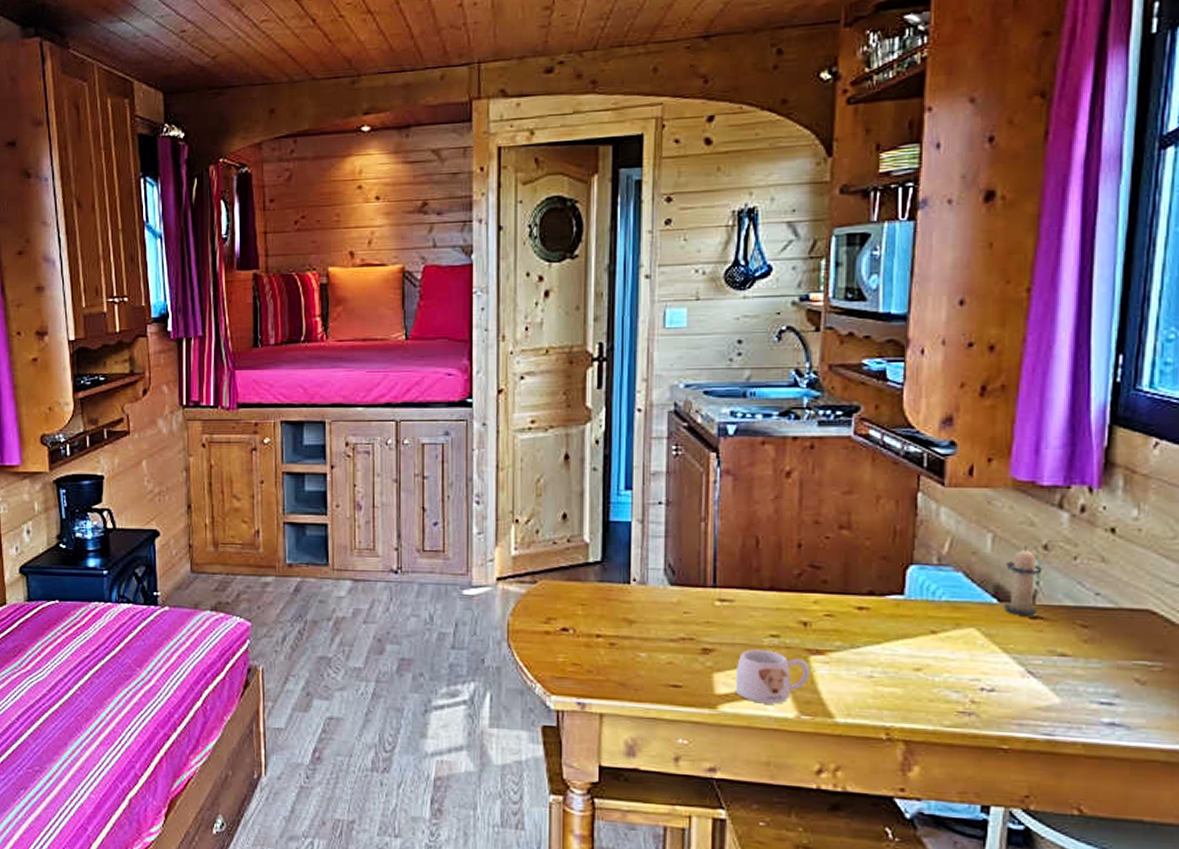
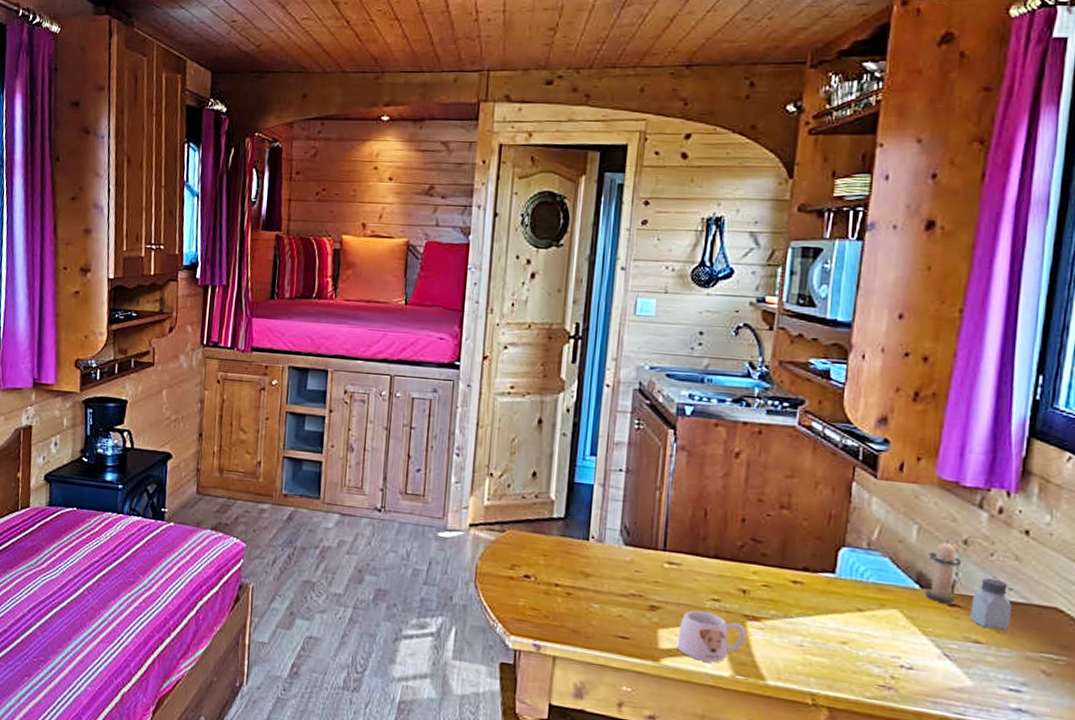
saltshaker: none [1054,584,1099,640] -> present [970,578,1012,630]

